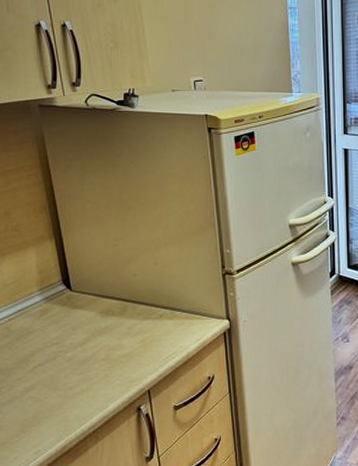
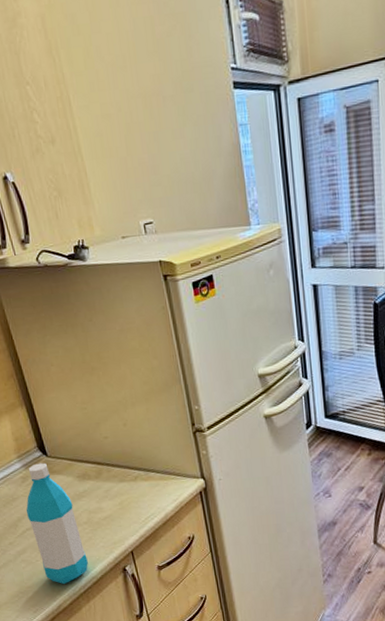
water bottle: none [40,297,101,424] -> present [26,463,88,585]

